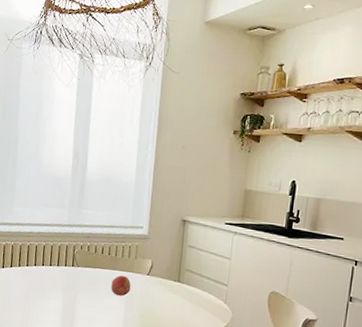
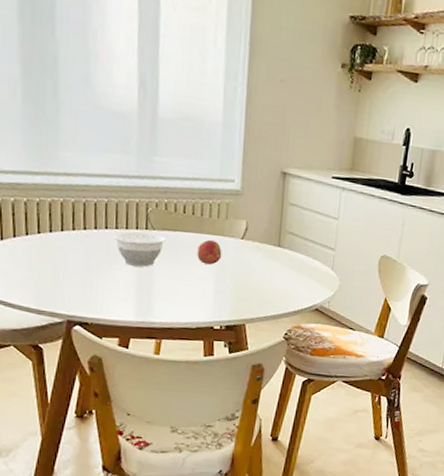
bowl: none [47,268,87,297] -> present [113,231,166,267]

